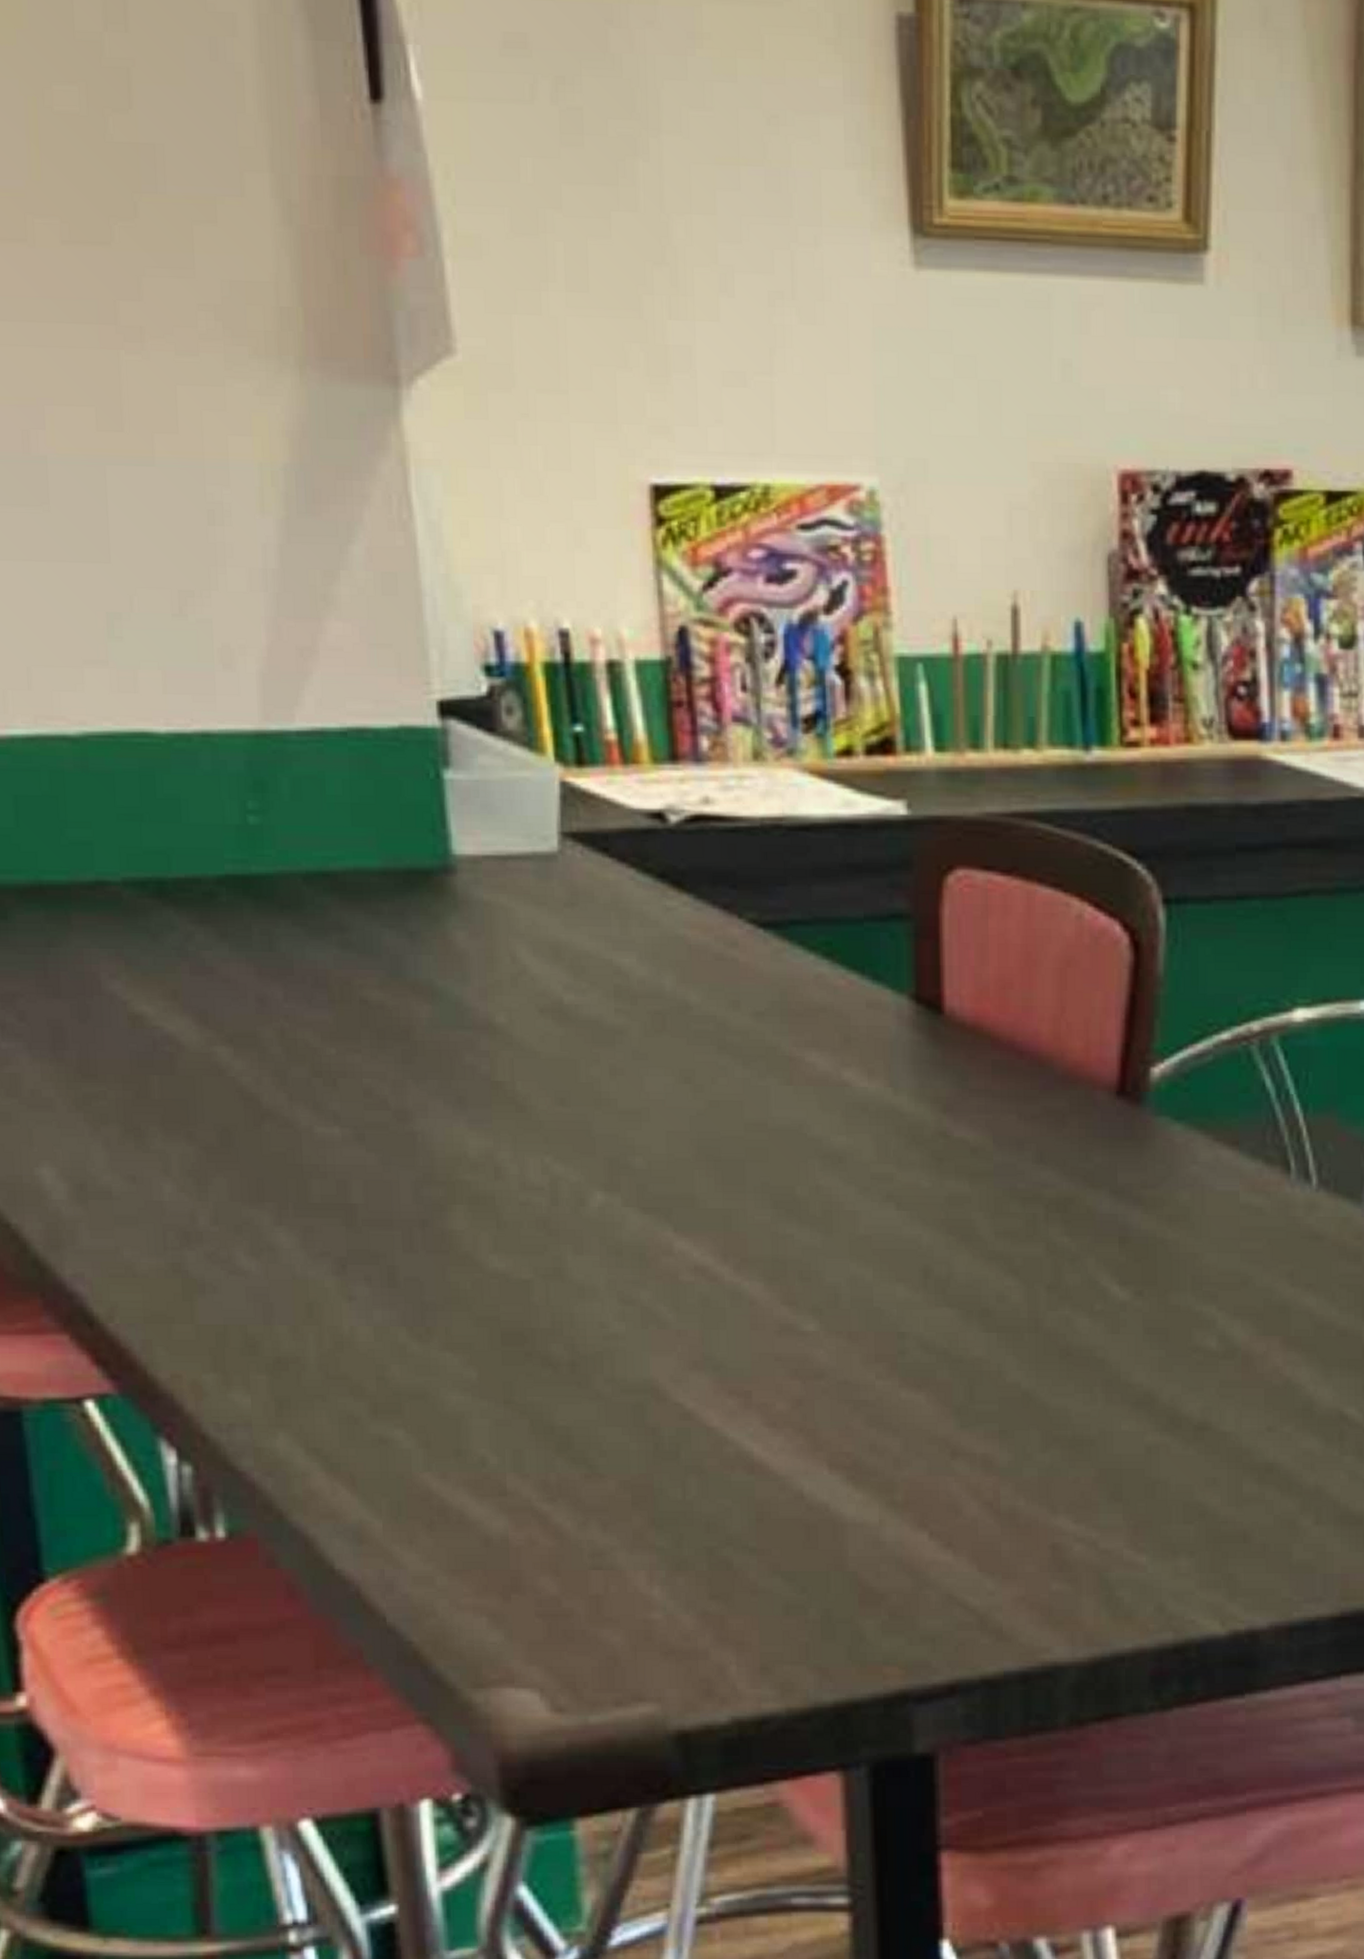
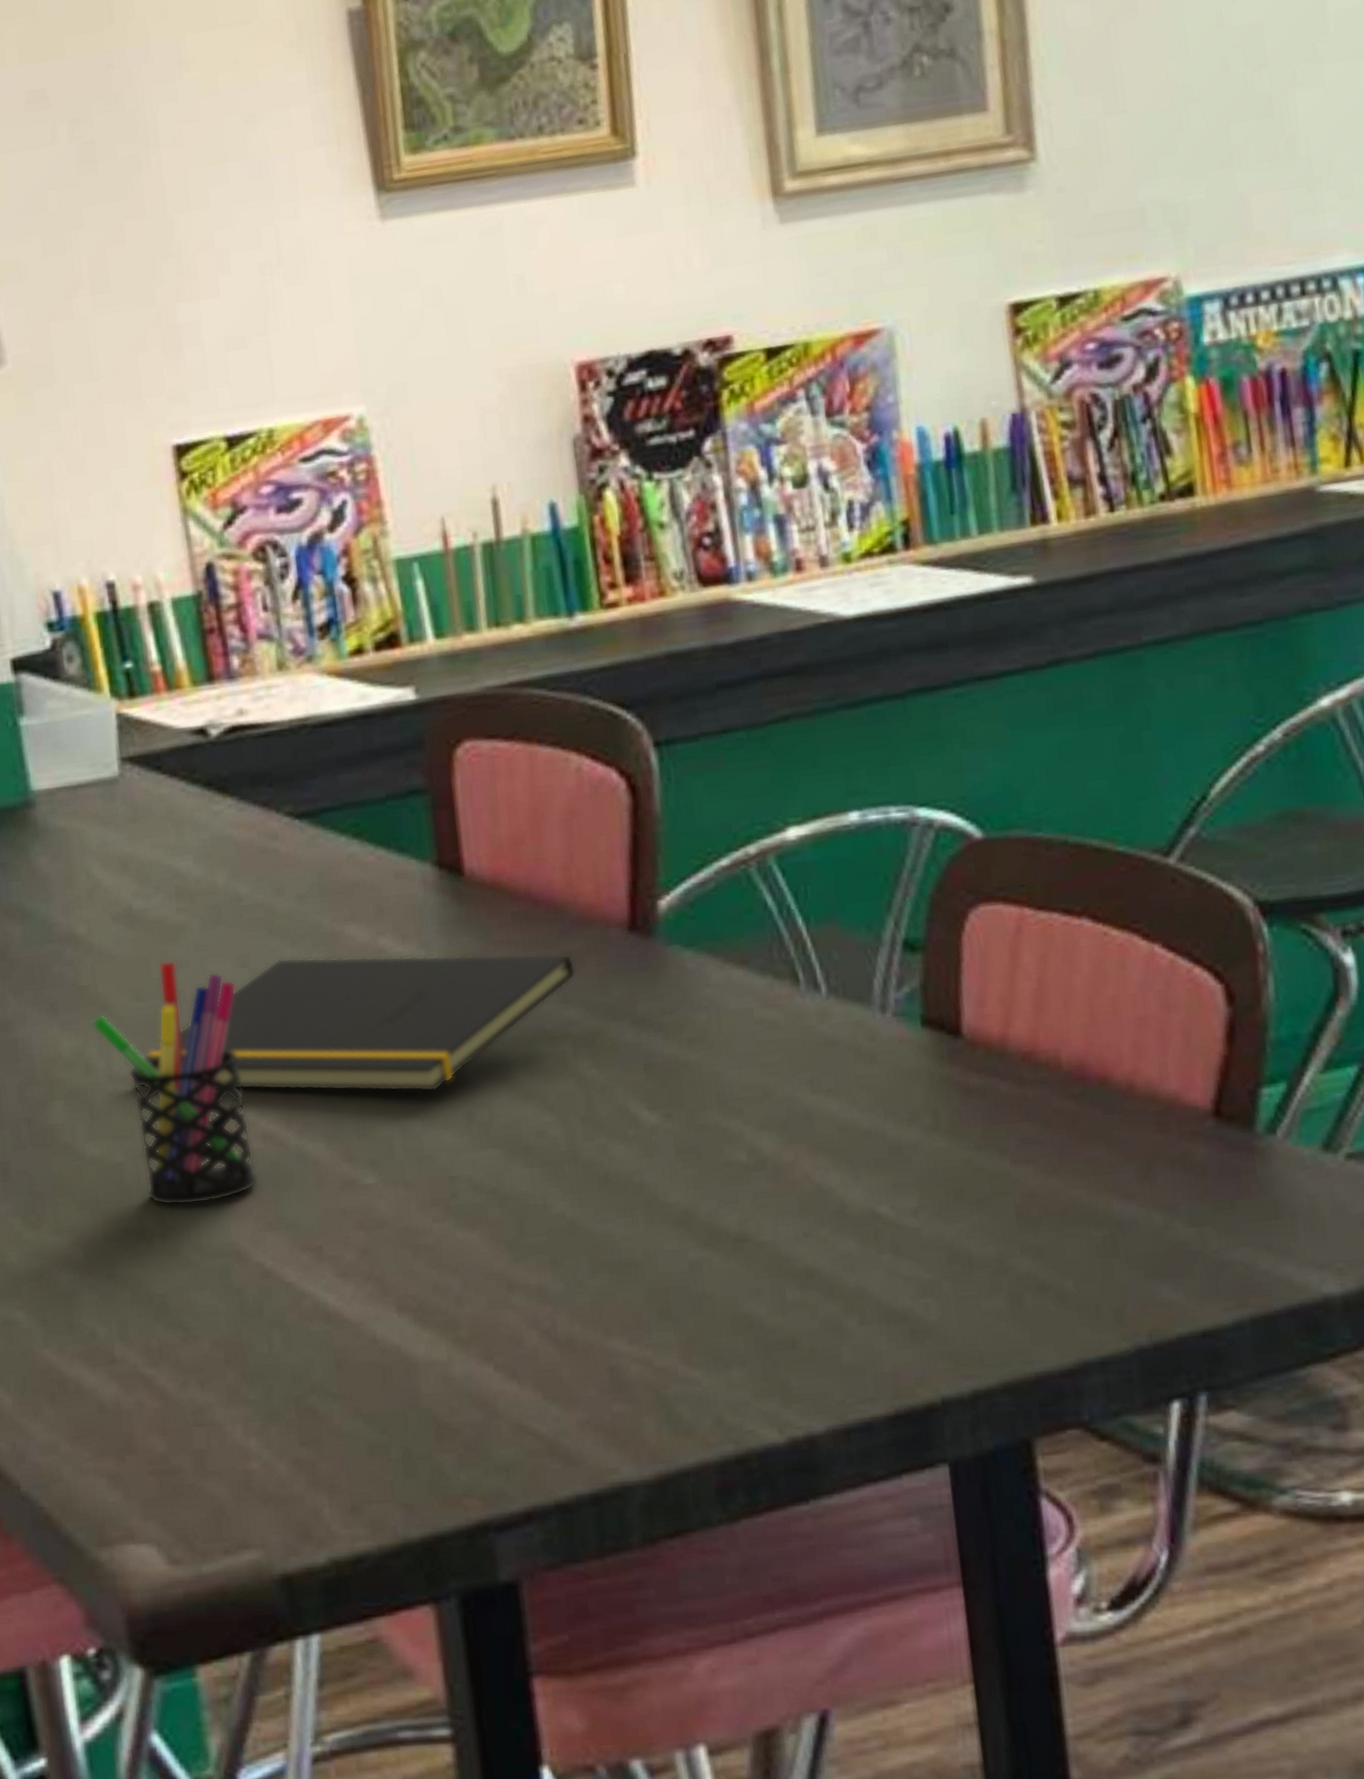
pen holder: none [505,1065,686,1334] -> present [91,960,259,1206]
notepad: none [557,1079,1055,1242] -> present [139,953,576,1093]

